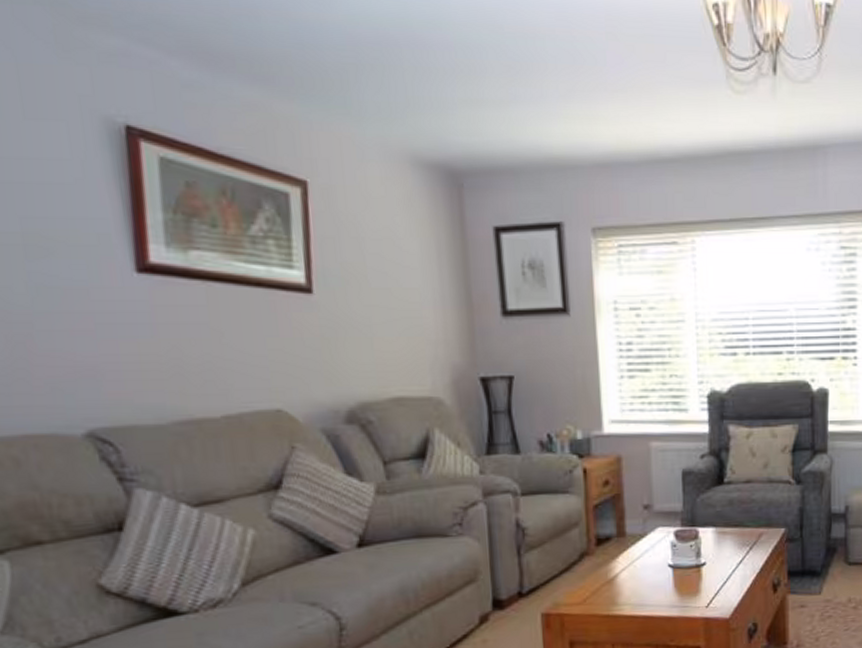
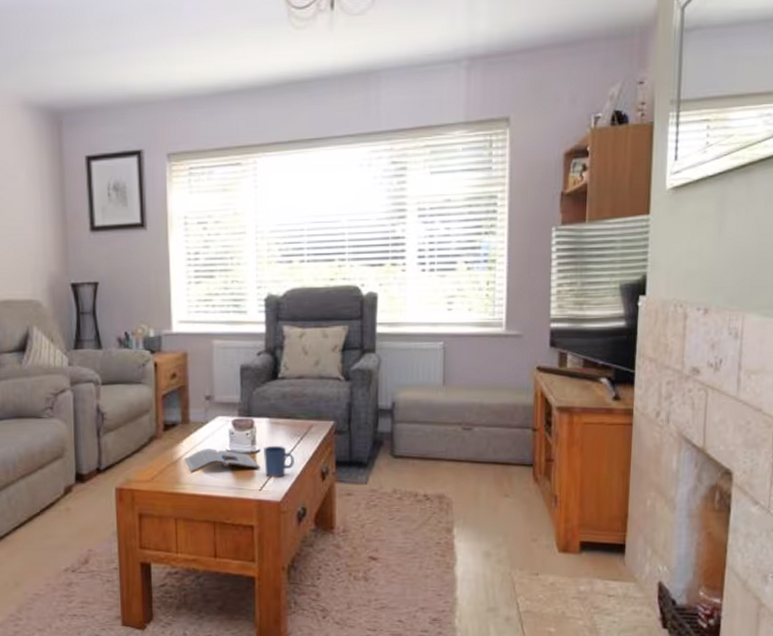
magazine: none [620,563,707,593] -> present [184,449,260,474]
mug: none [710,556,744,592] -> present [264,445,294,477]

